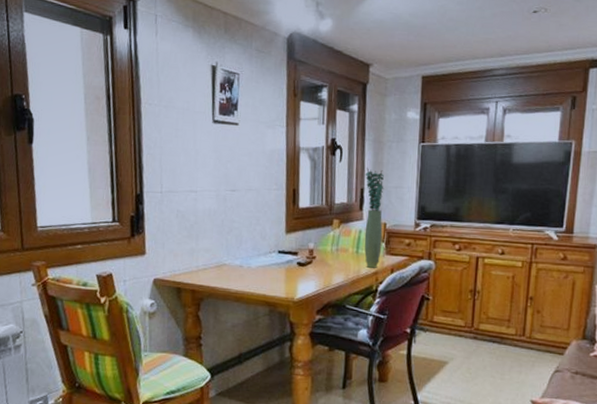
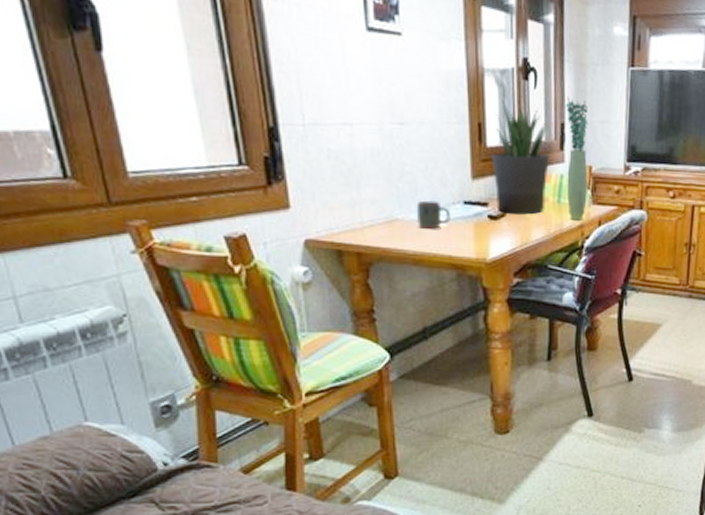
mug: none [239,249,267,273] -> present [416,200,451,229]
planter: none [302,171,351,263] -> present [492,100,549,215]

